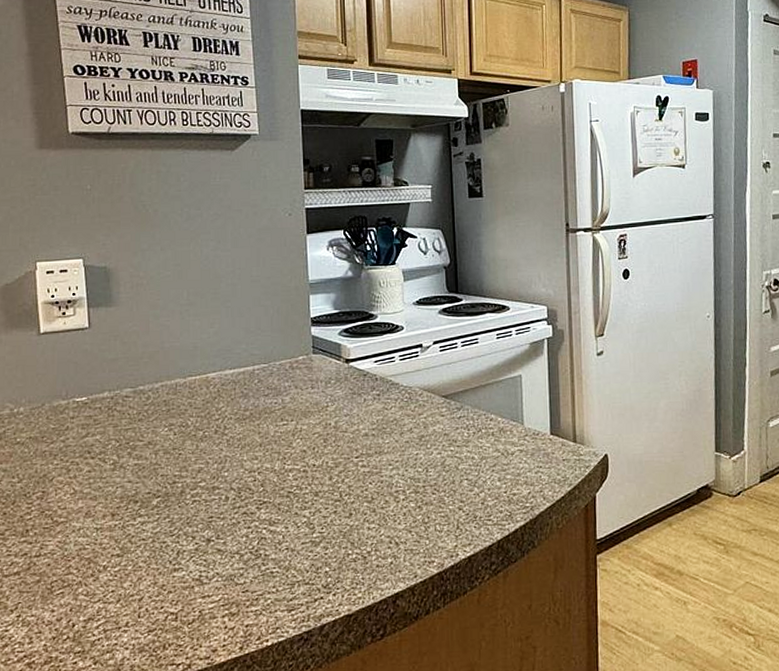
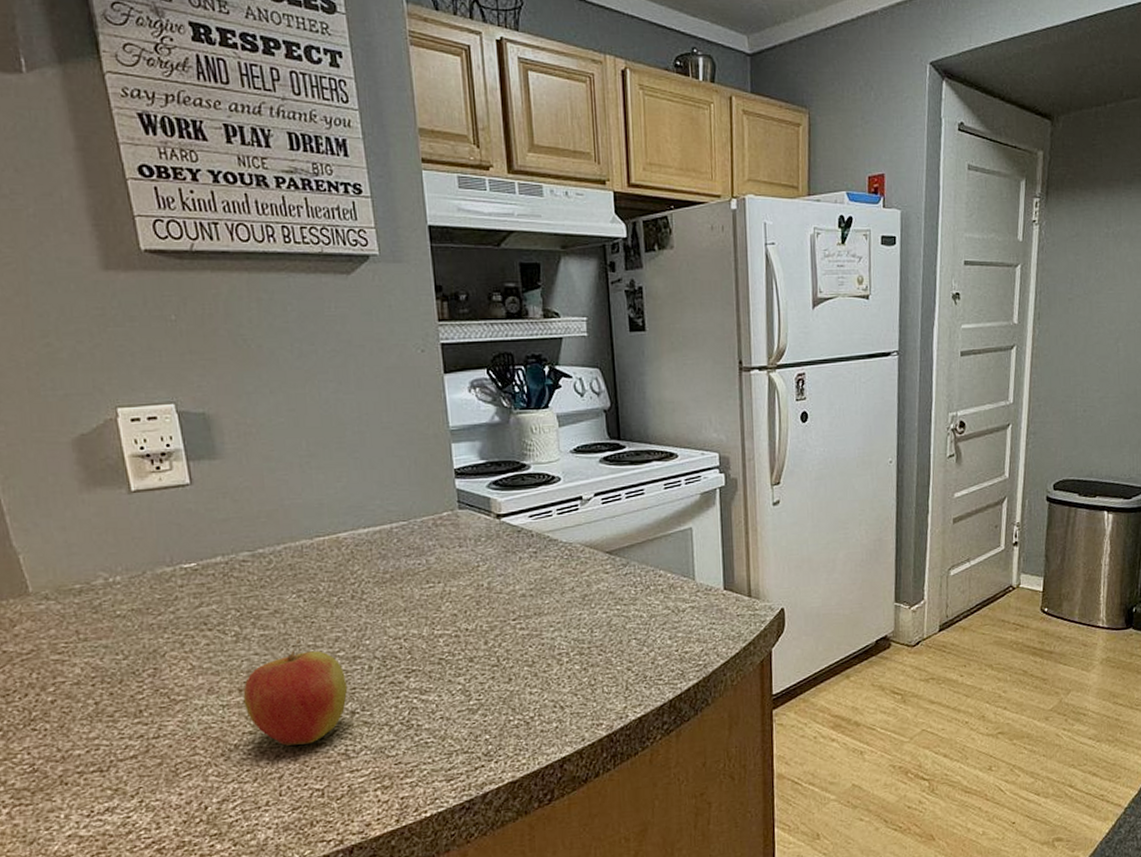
apple: none [115,469,206,569] -> present [243,639,348,746]

